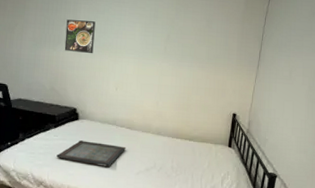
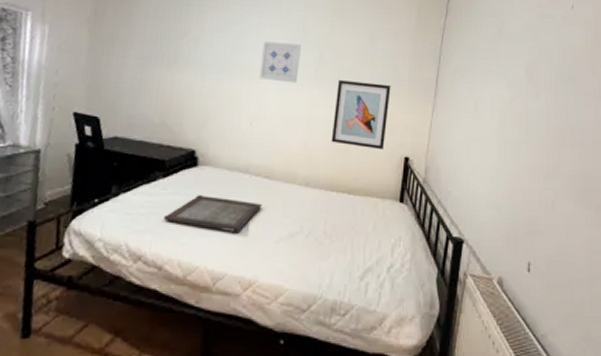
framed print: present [64,19,96,54] -> none [182,32,226,77]
wall art: none [121,26,153,58] -> present [259,41,301,84]
wall art: none [176,55,223,109] -> present [331,80,391,150]

